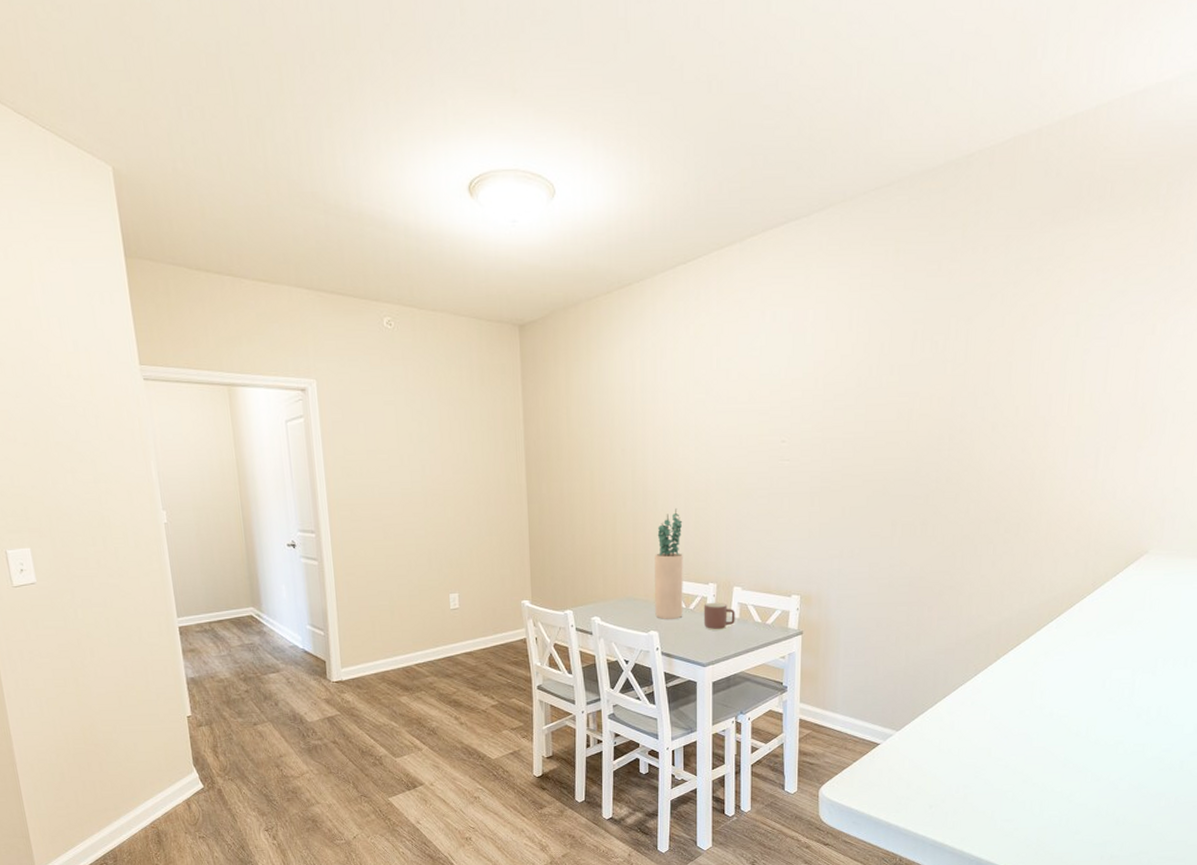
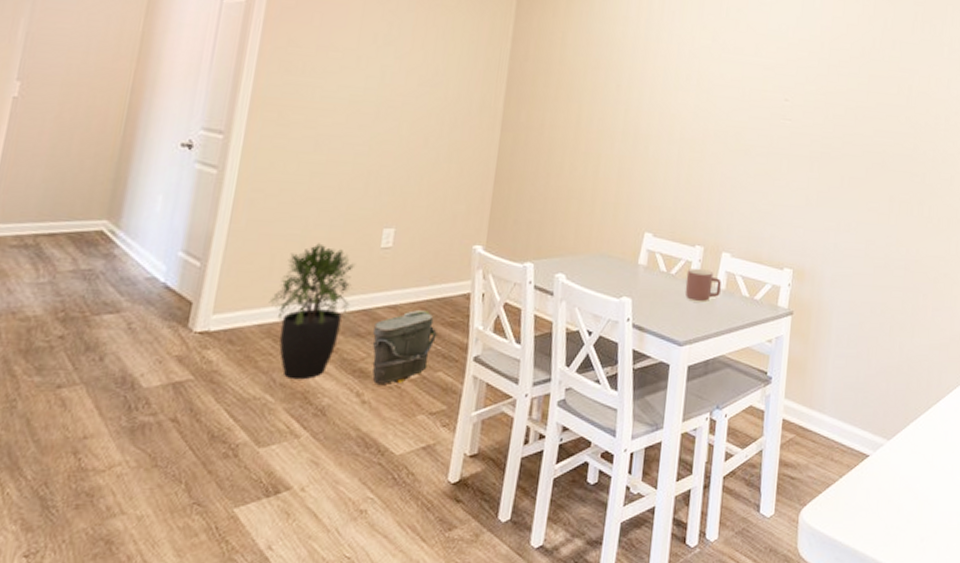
potted plant: none [378,610,437,711] -> present [268,243,356,380]
bag: none [458,653,507,710] -> present [372,309,438,384]
vase: present [655,508,683,620] -> none [630,156,674,286]

